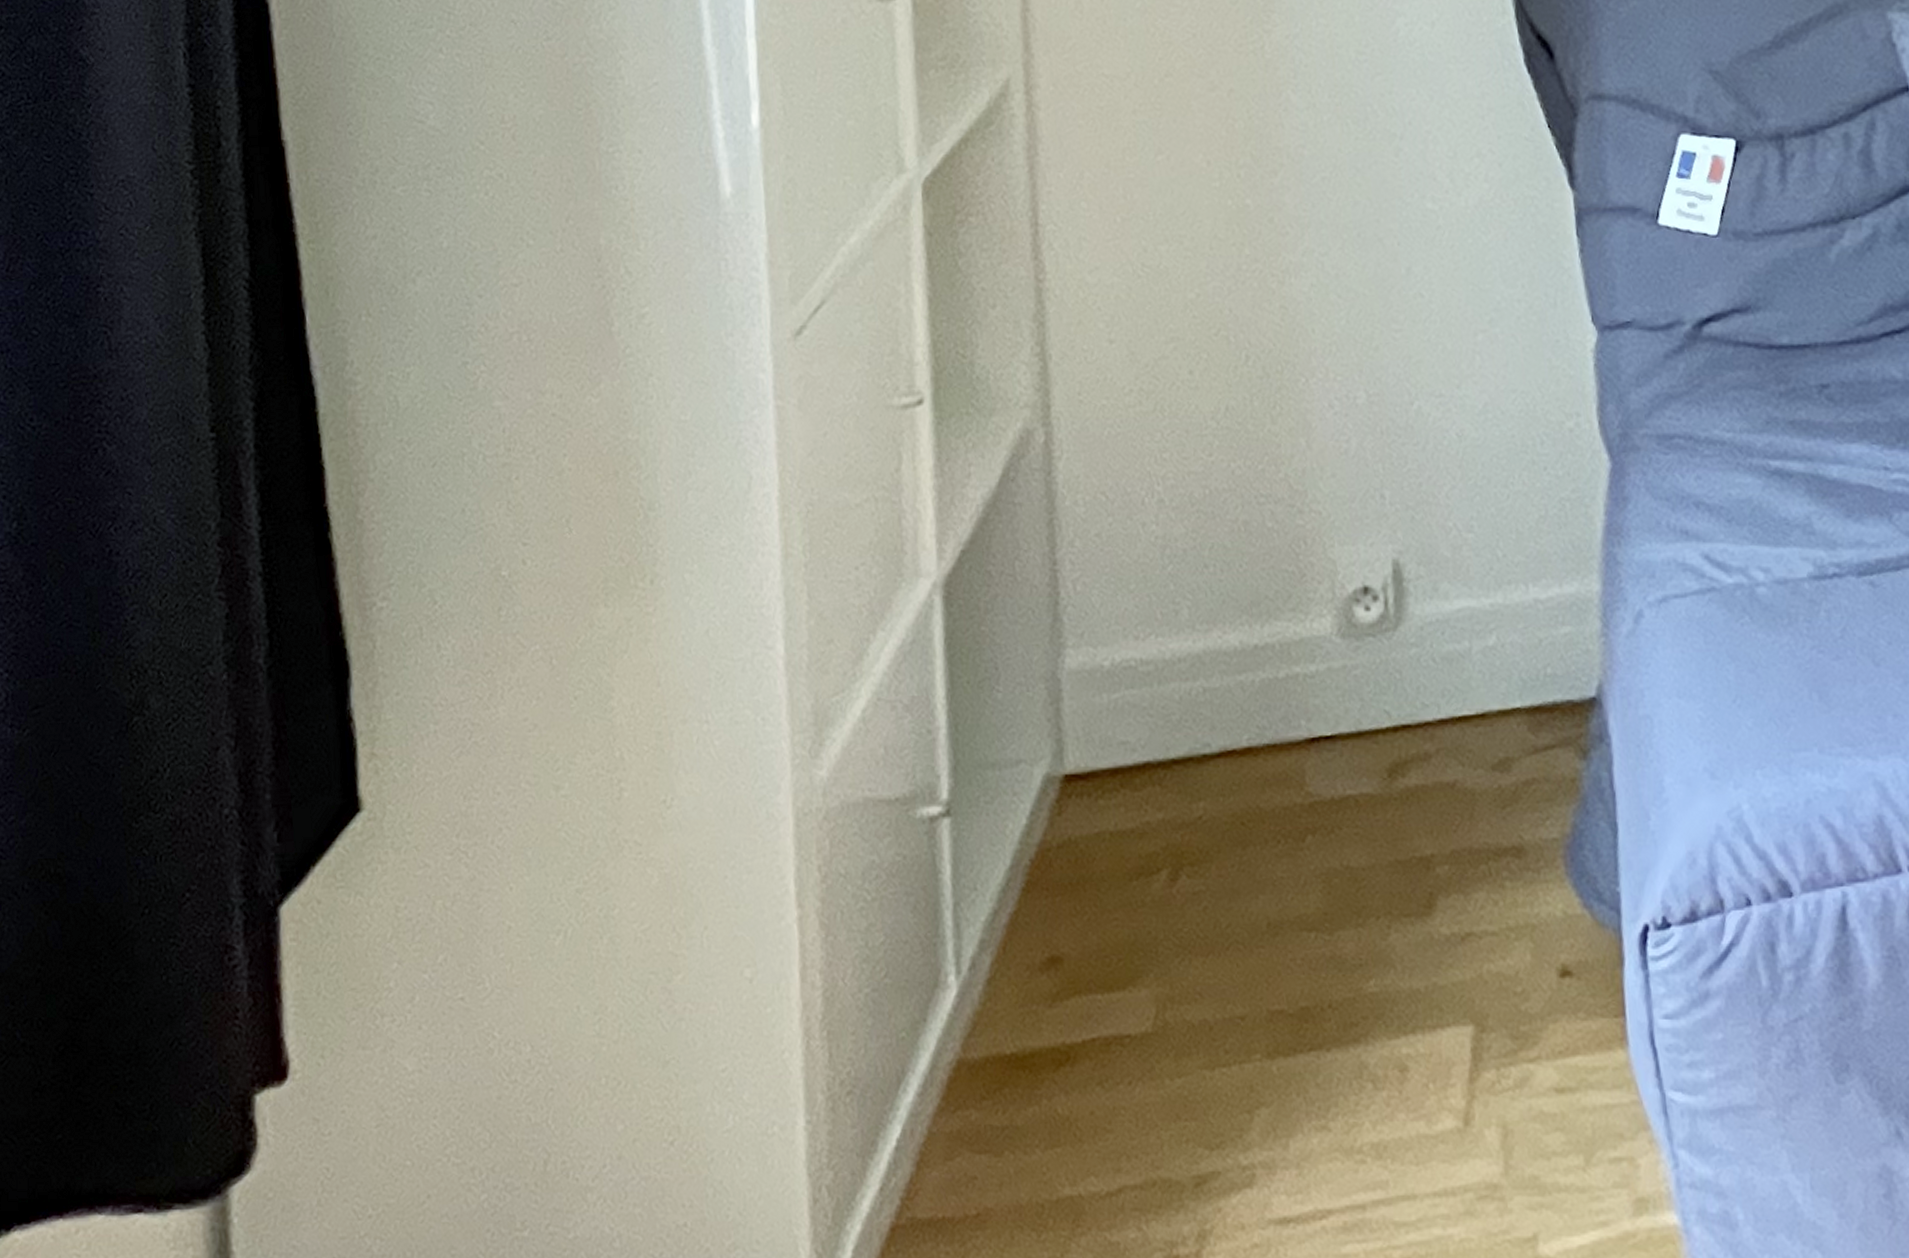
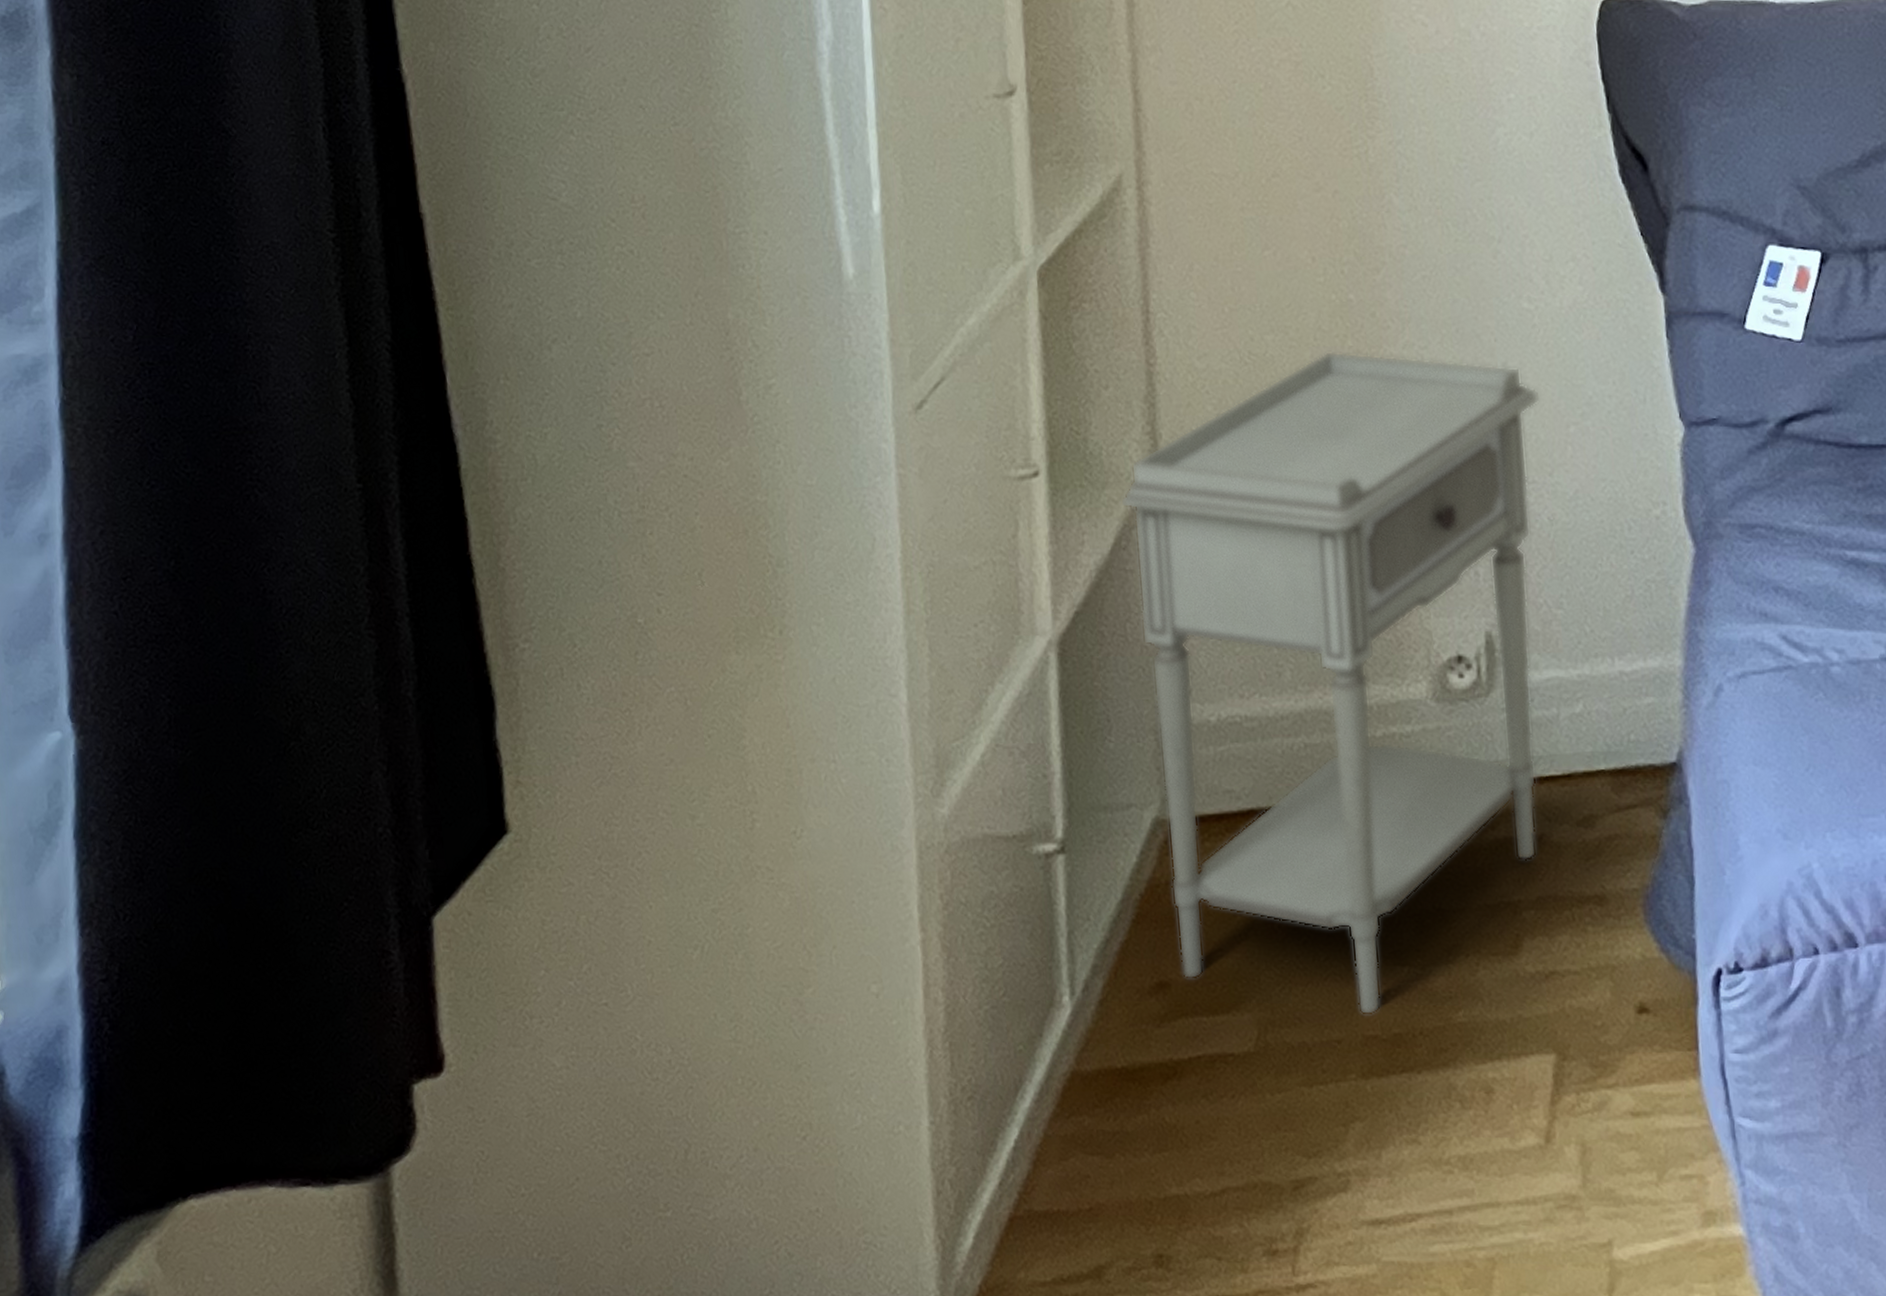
nightstand: none [1008,260,1450,988] -> present [1119,350,1540,1015]

